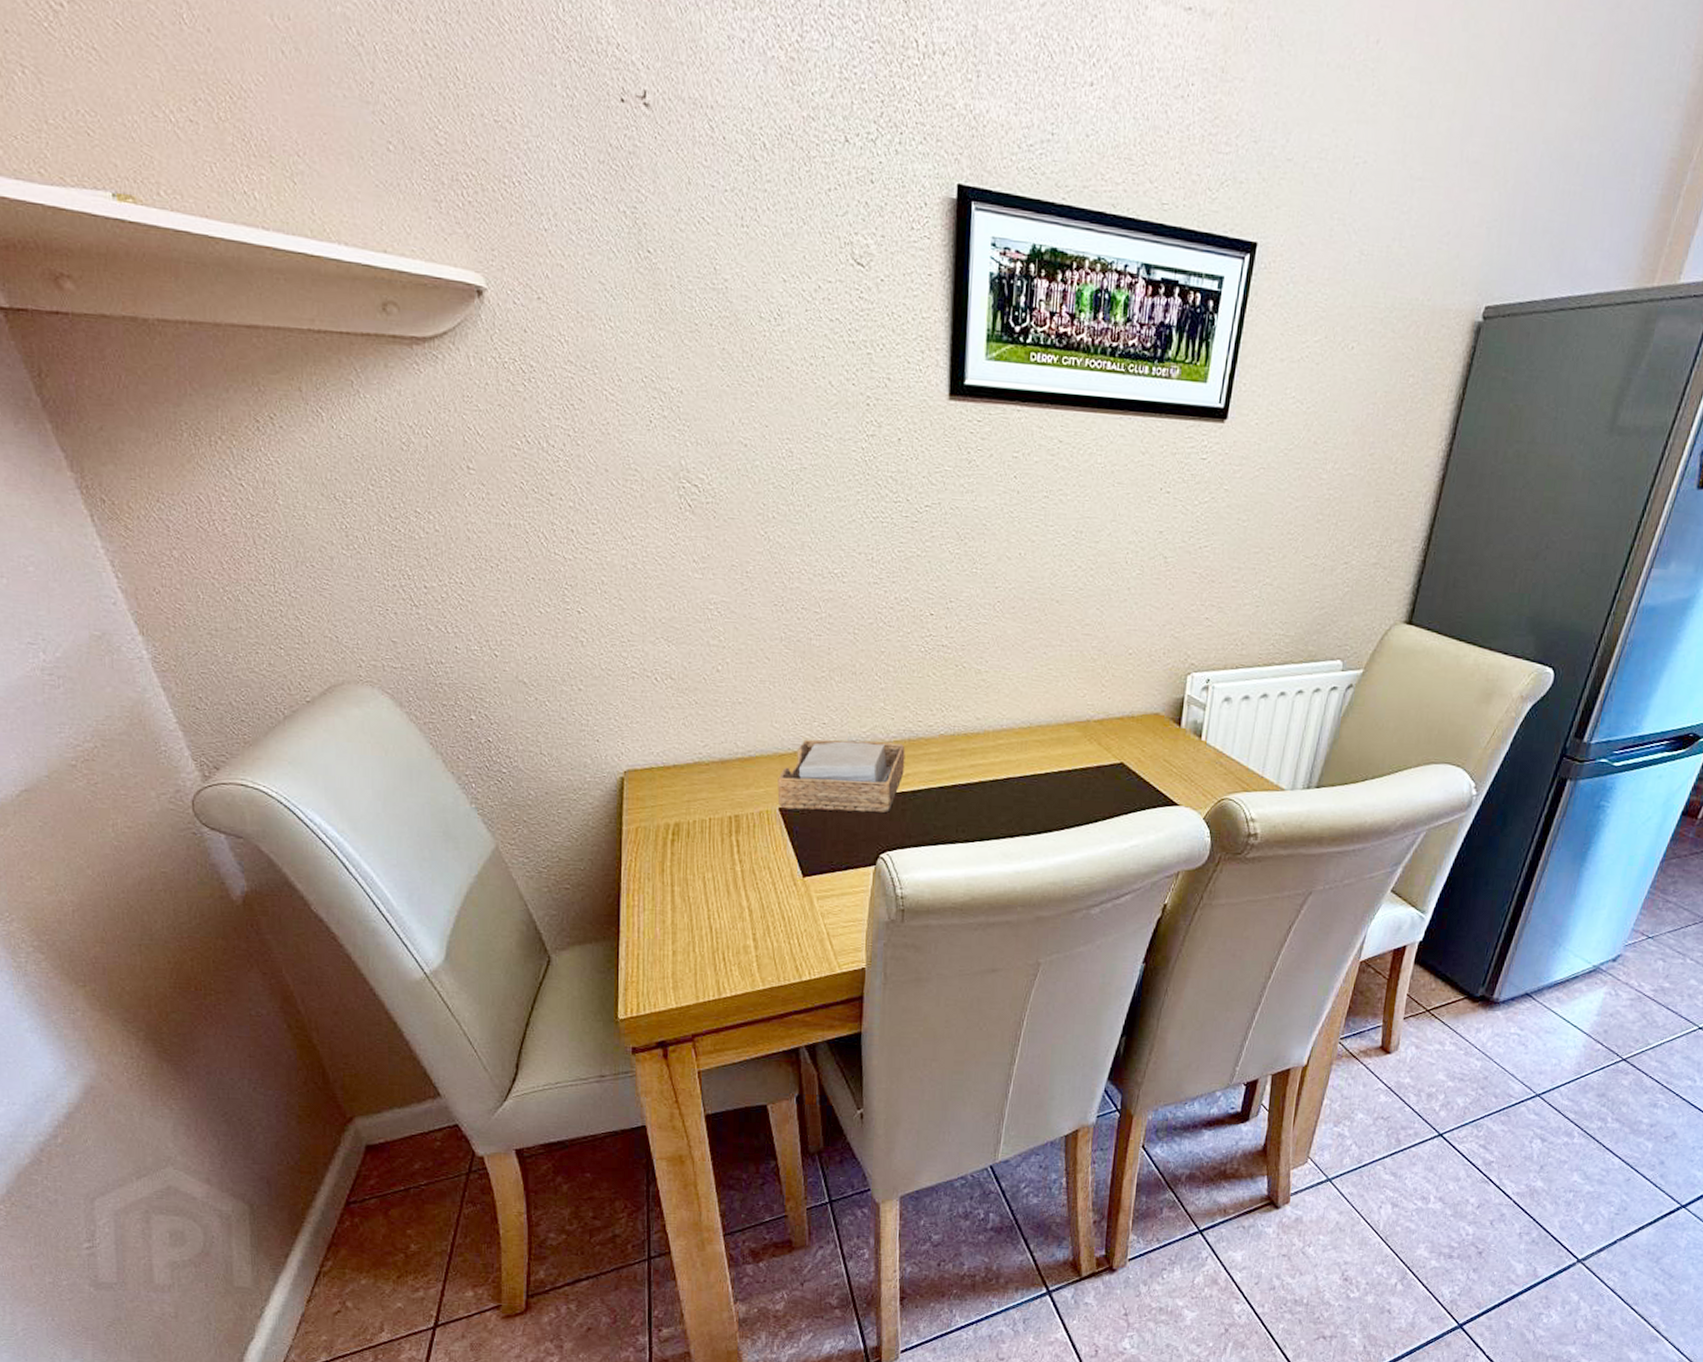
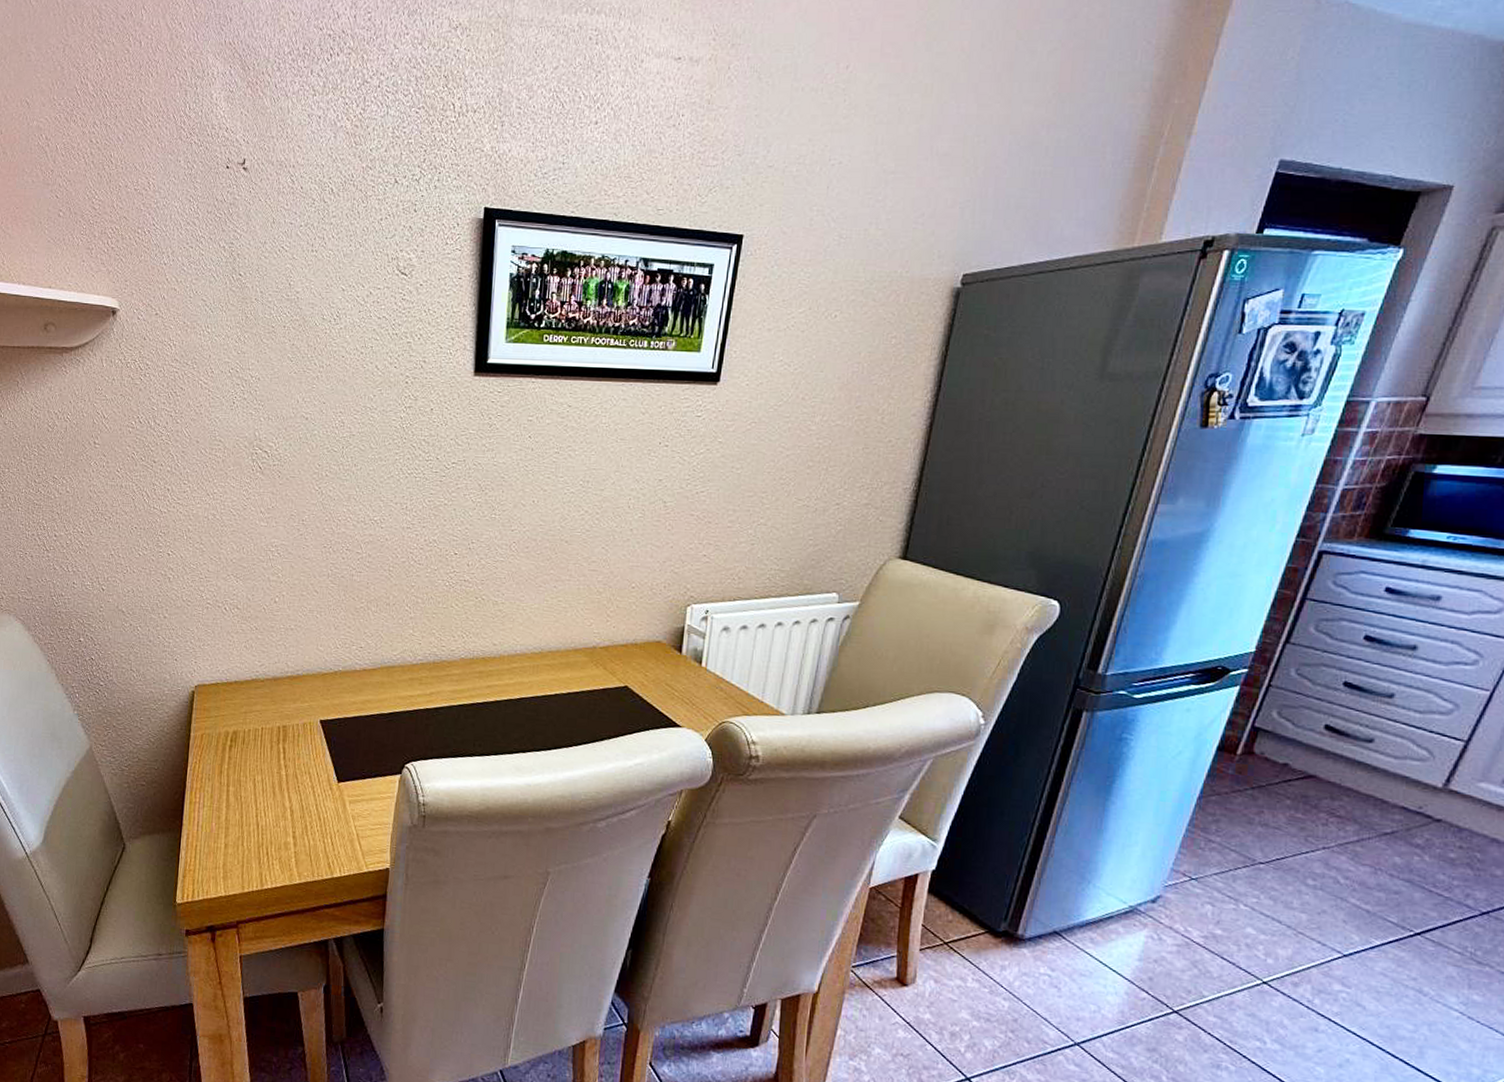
napkin holder: present [777,739,905,814] -> none [319,660,430,728]

